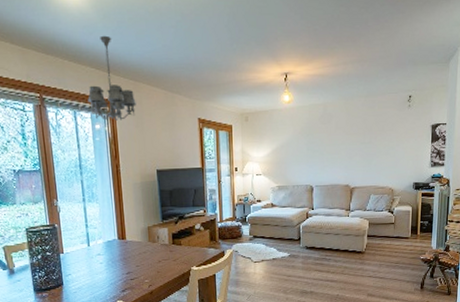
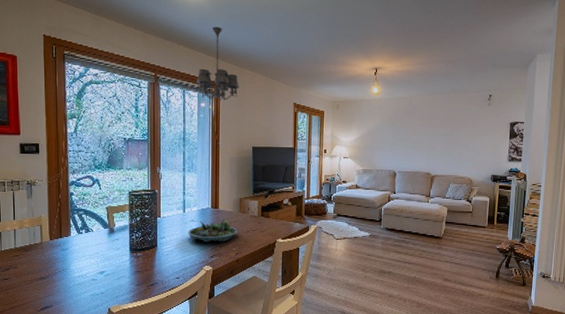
succulent planter: none [94,249,149,276] -> present [187,218,238,242]

